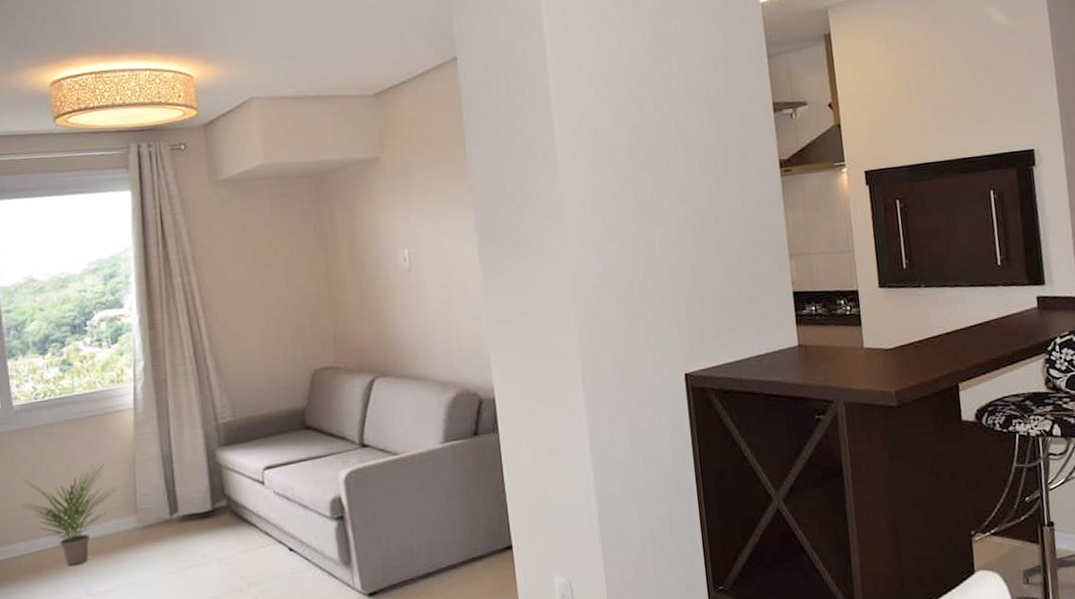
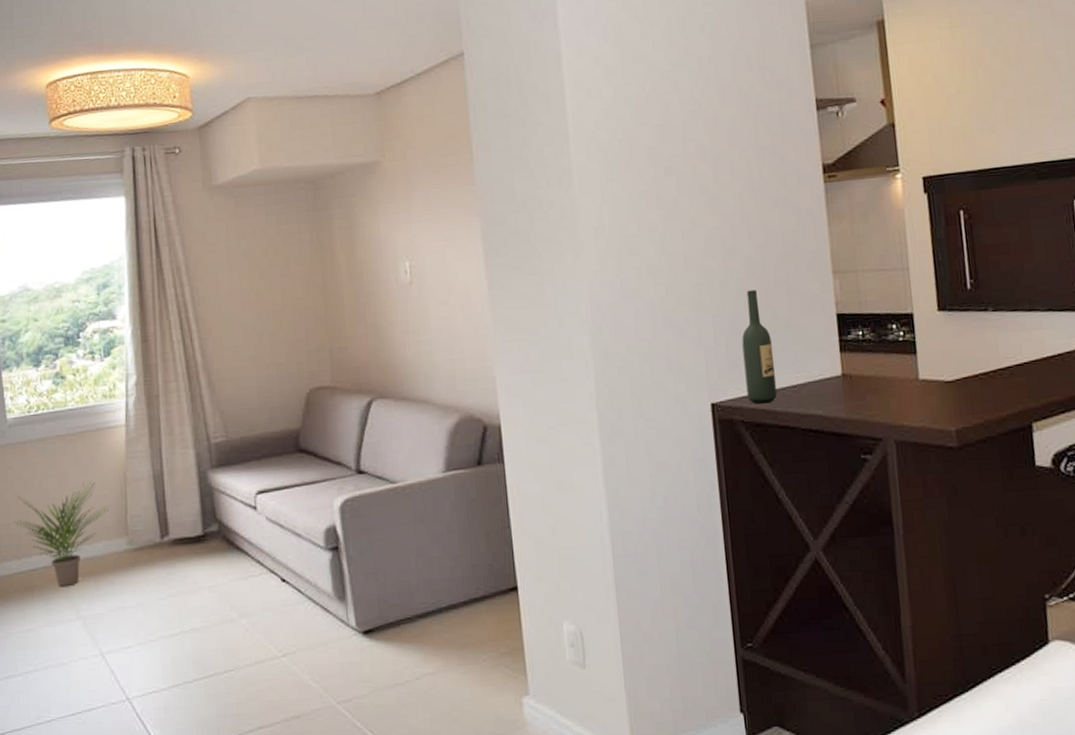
wine bottle: none [711,271,742,373] -> present [742,289,777,404]

